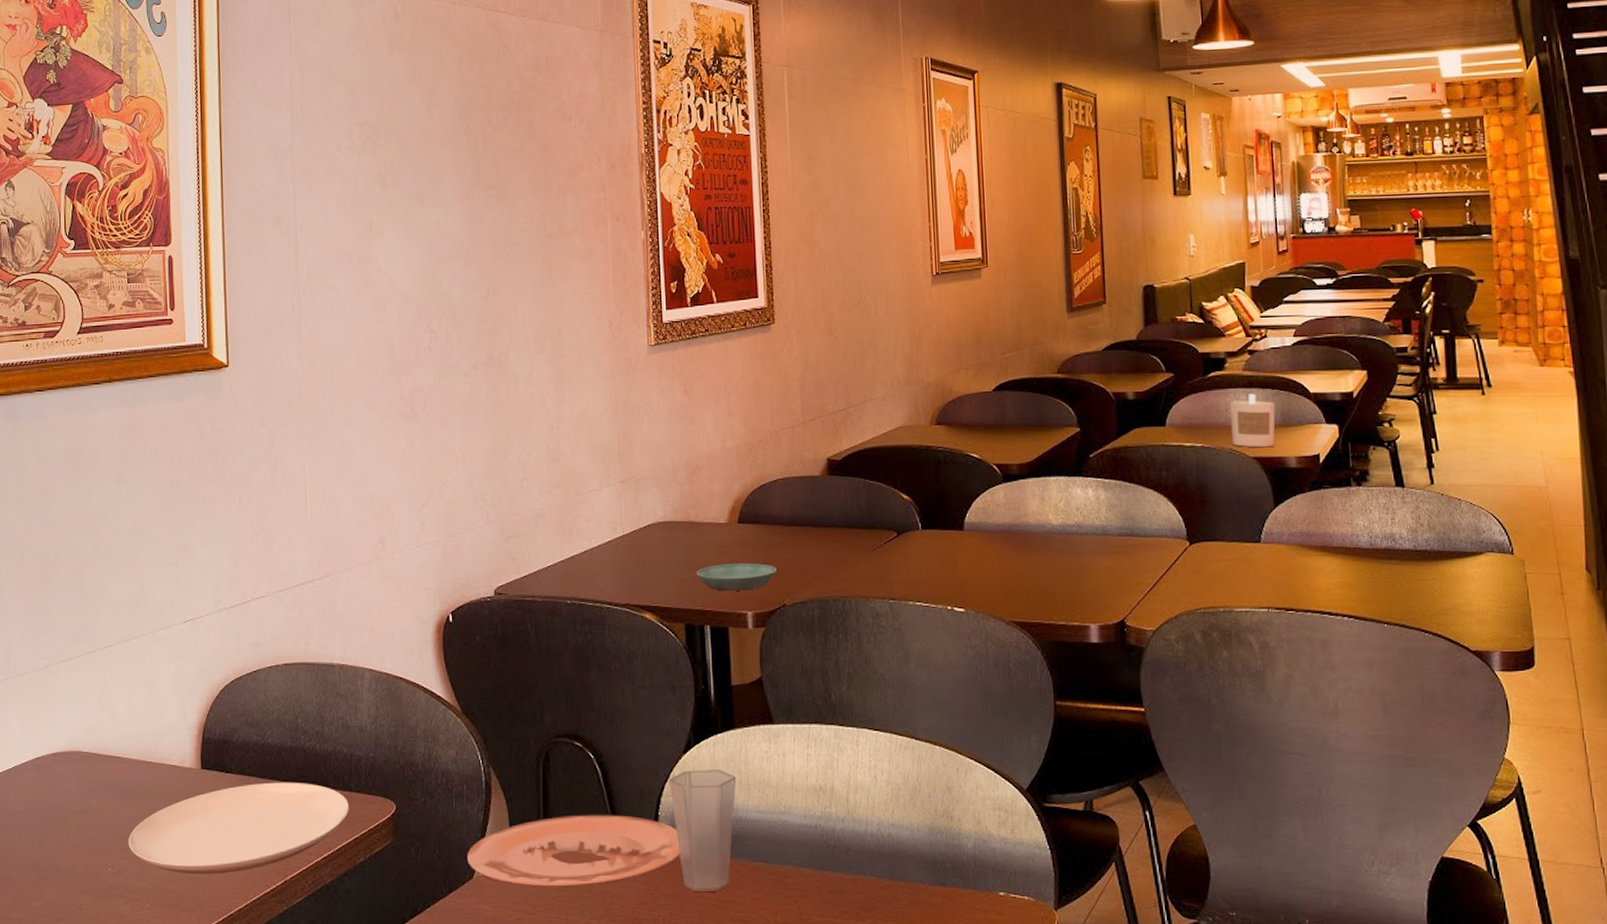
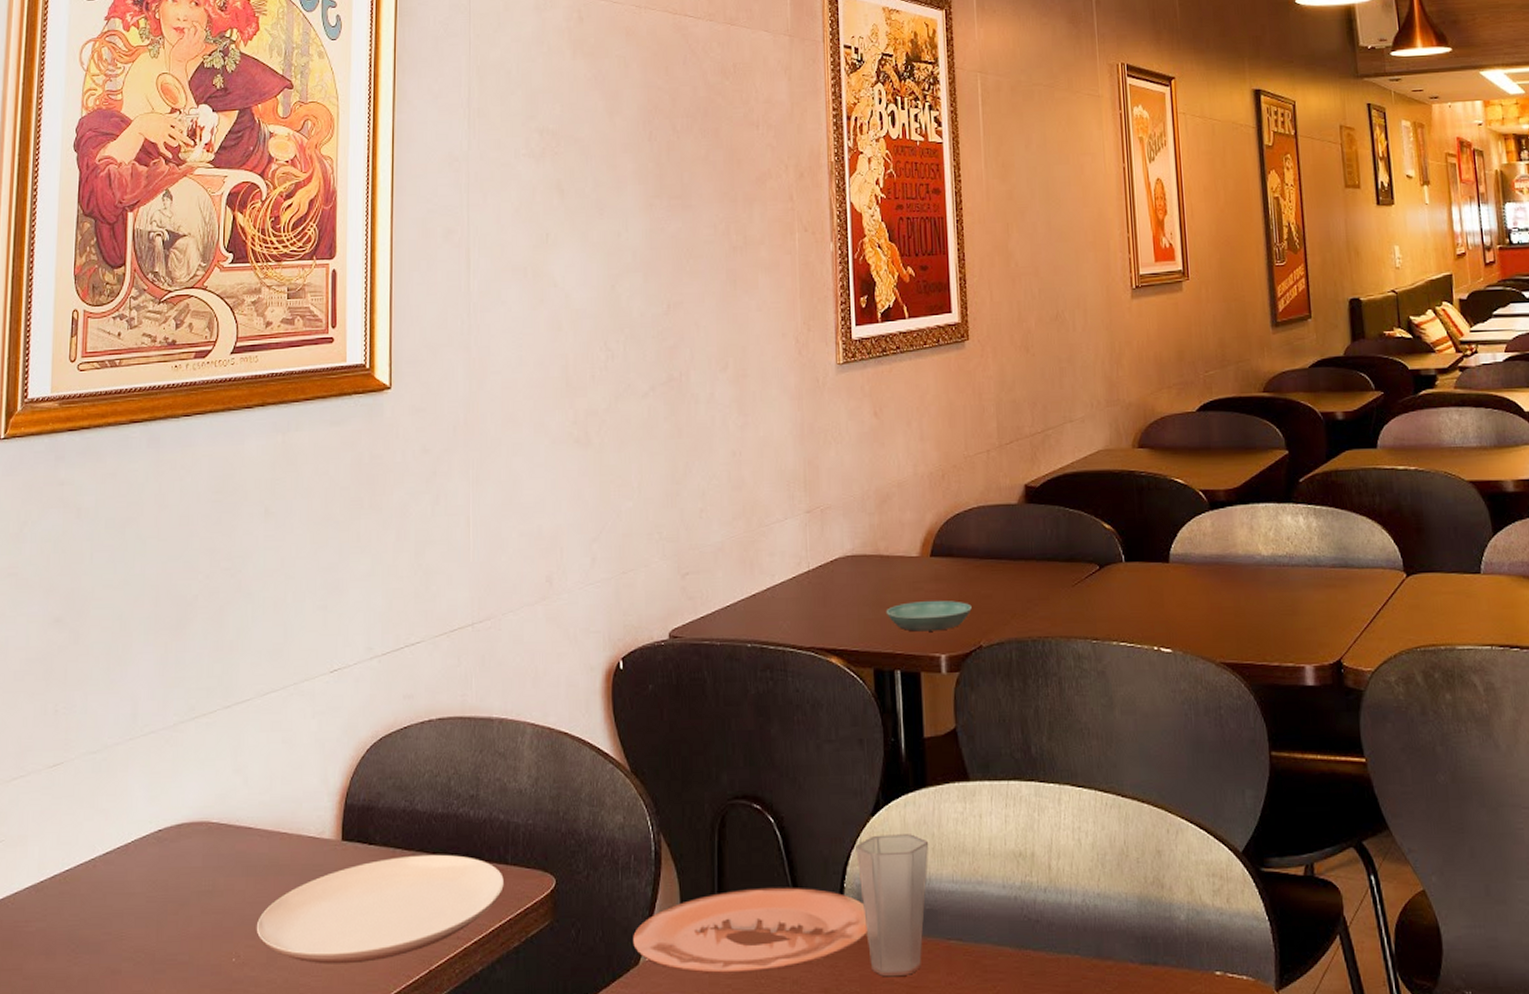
candle: present [1230,393,1275,448] -> none [1442,412,1491,471]

